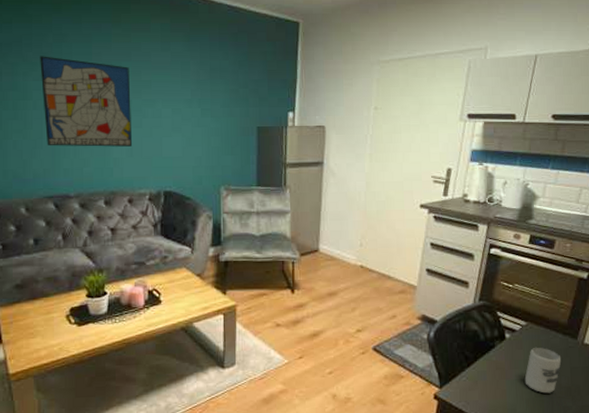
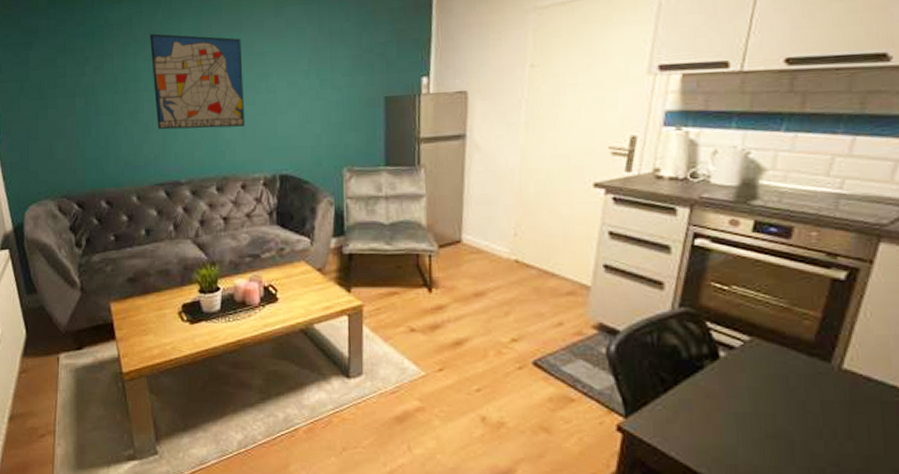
cup: present [524,348,562,394] -> none [749,372,807,435]

